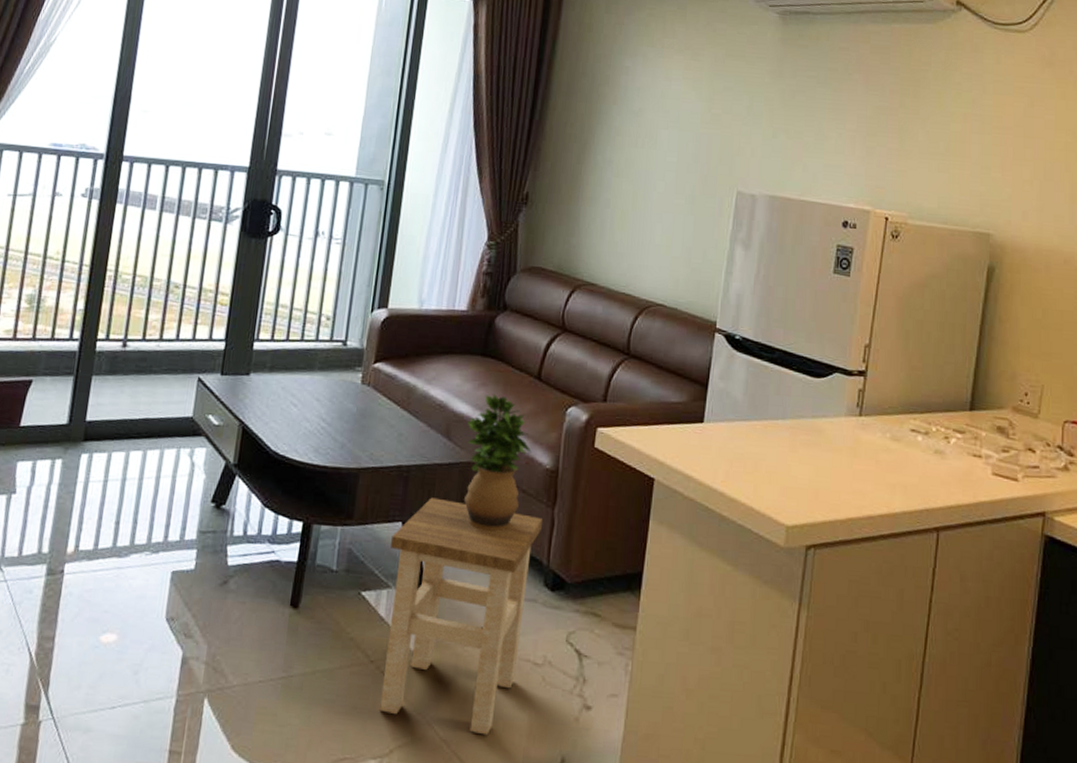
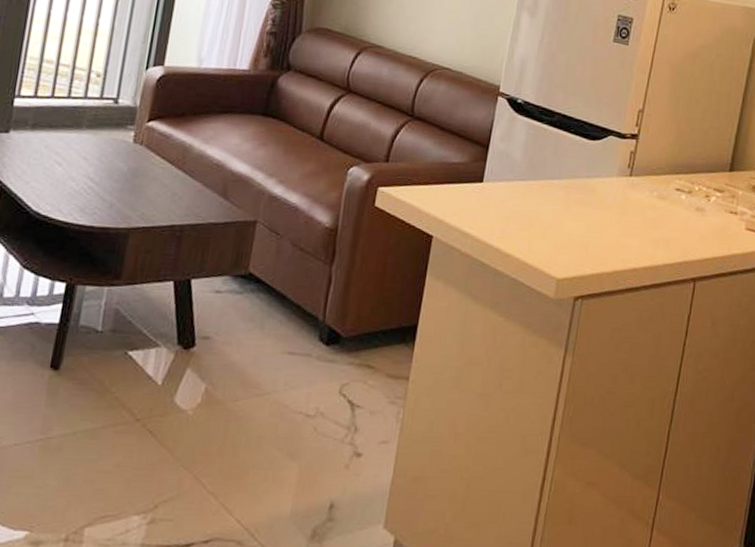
stool: present [379,497,542,736] -> none [145,256,320,486]
potted plant: present [464,394,530,532] -> none [239,154,310,289]

